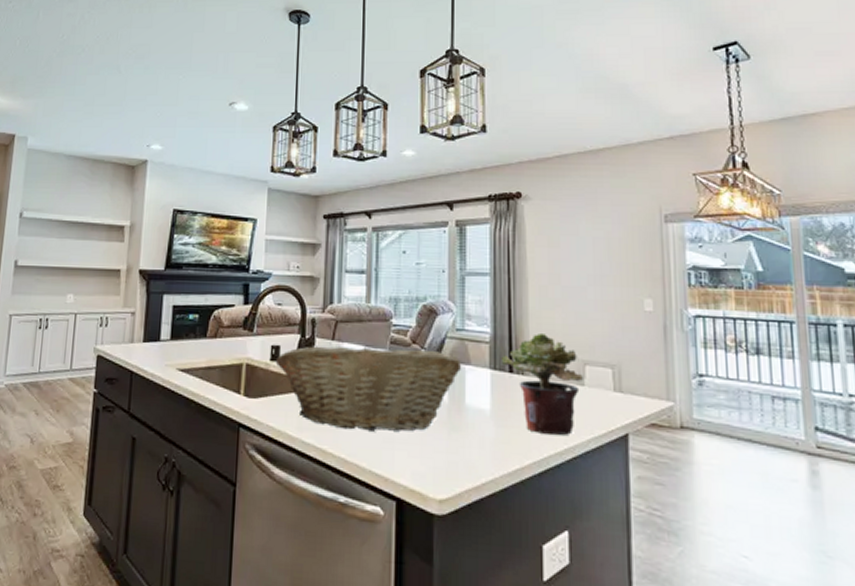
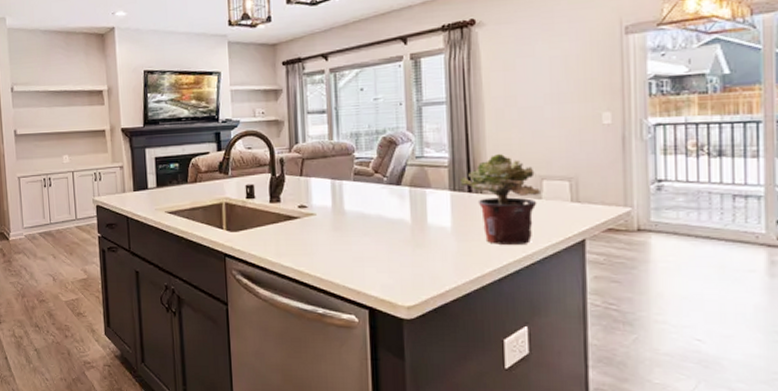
fruit basket: present [275,346,462,431] -> none [251,178,423,253]

